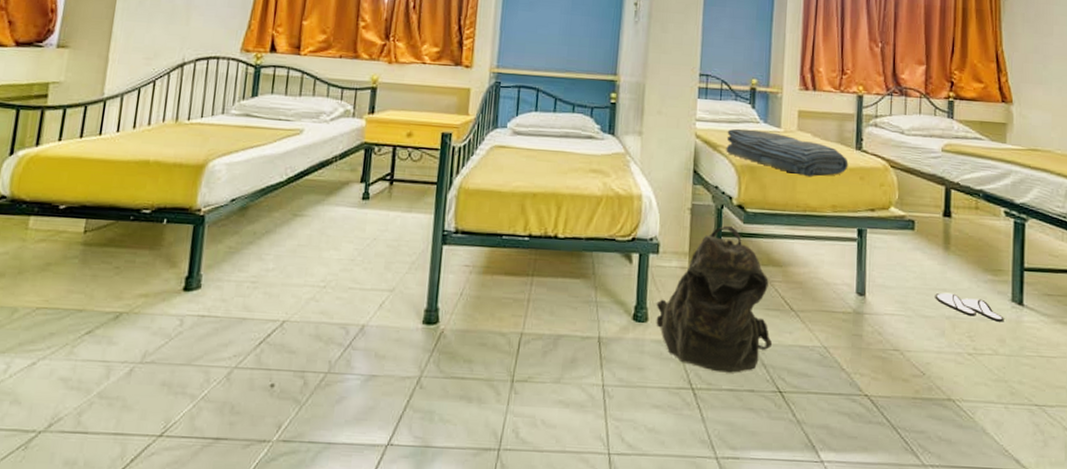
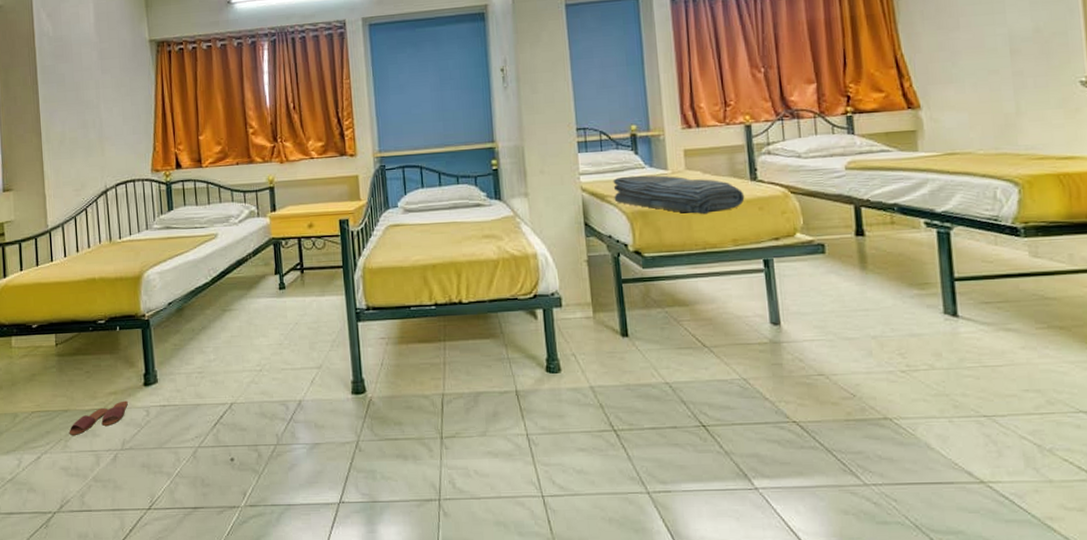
slippers: none [78,305,160,341] -> present [69,400,128,435]
backpack: present [656,225,772,373] -> none [566,272,688,413]
slippers: present [935,292,1004,322] -> none [856,312,938,336]

